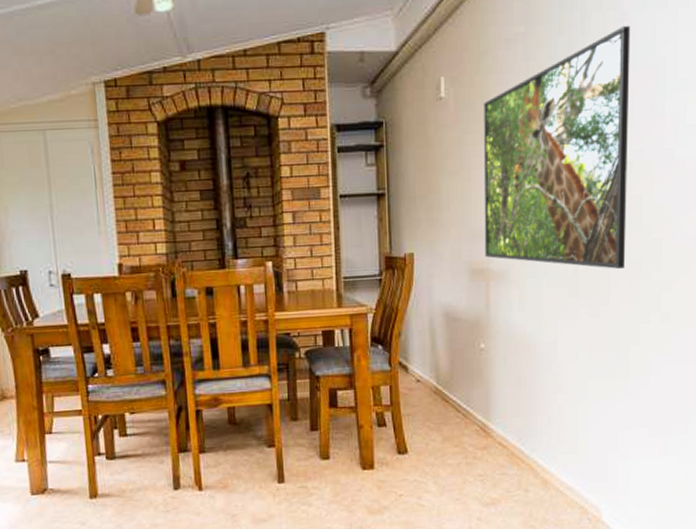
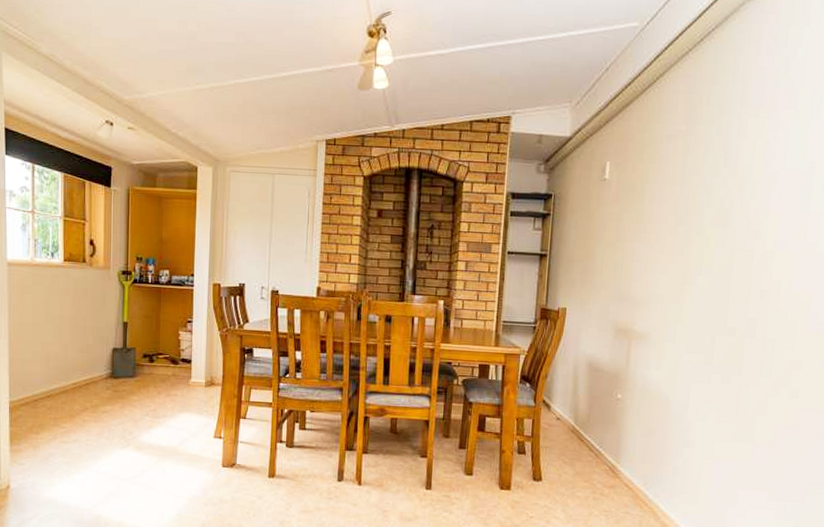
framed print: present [483,25,631,269] -> none [630,132,784,344]

